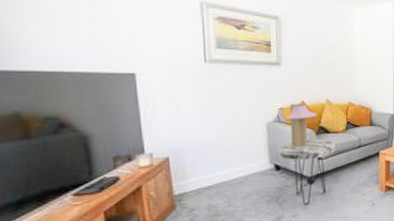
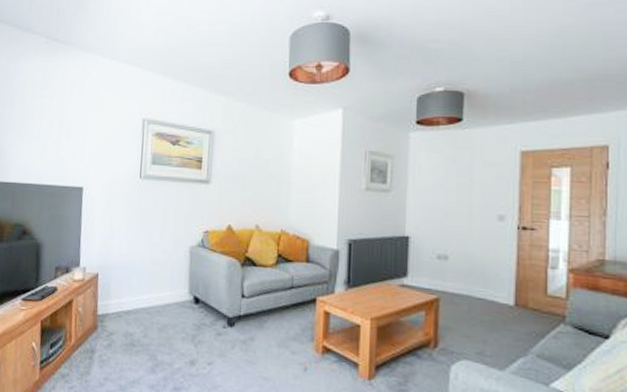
side table: present [278,139,336,205] -> none [199,271,263,352]
table lamp: present [285,103,318,148] -> none [210,227,245,280]

